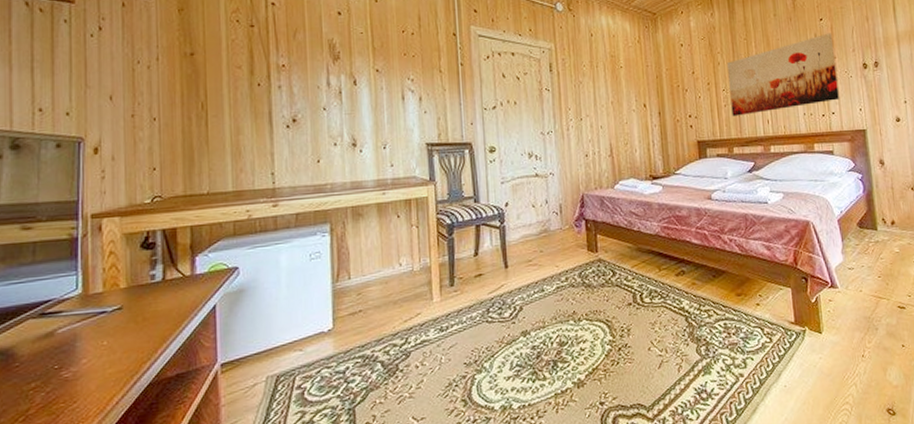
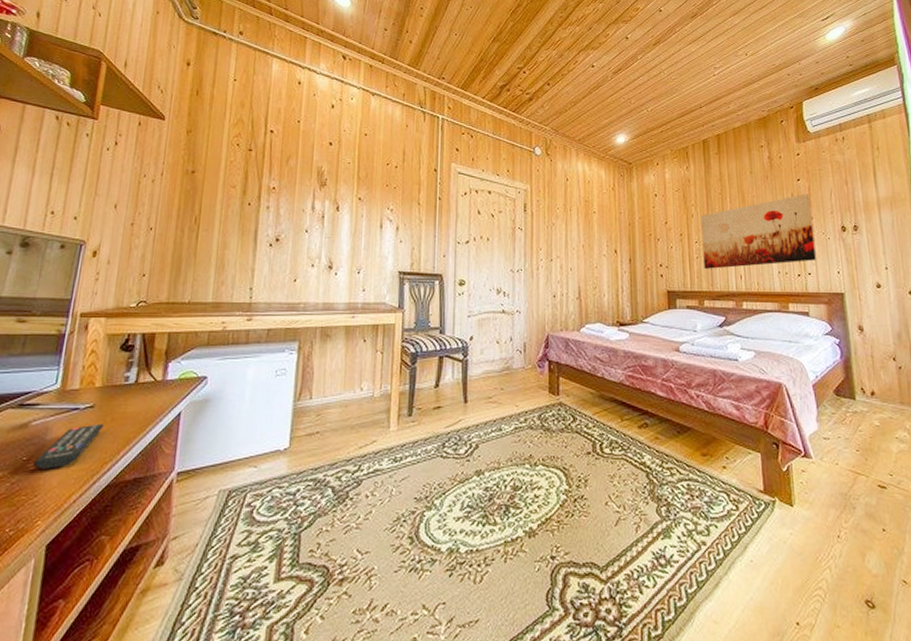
remote control: none [67,324,137,376] -> present [34,423,105,469]

